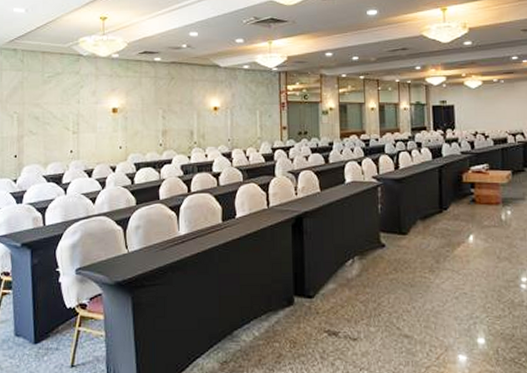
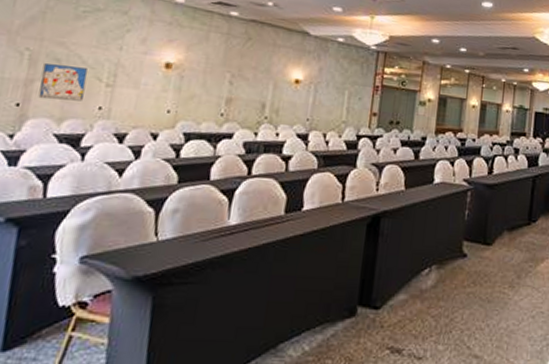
wall art: none [27,121,59,150] -> present [38,64,88,101]

